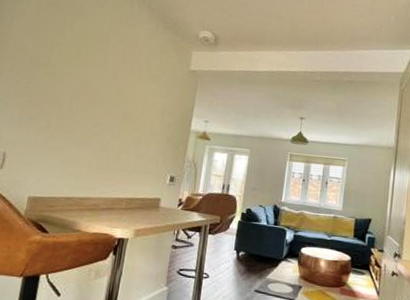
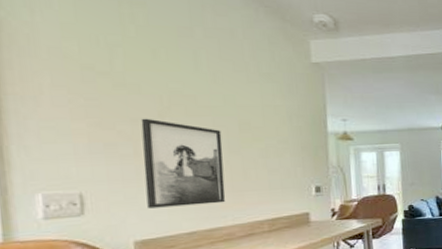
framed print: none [44,100,110,178] -> present [141,118,226,209]

